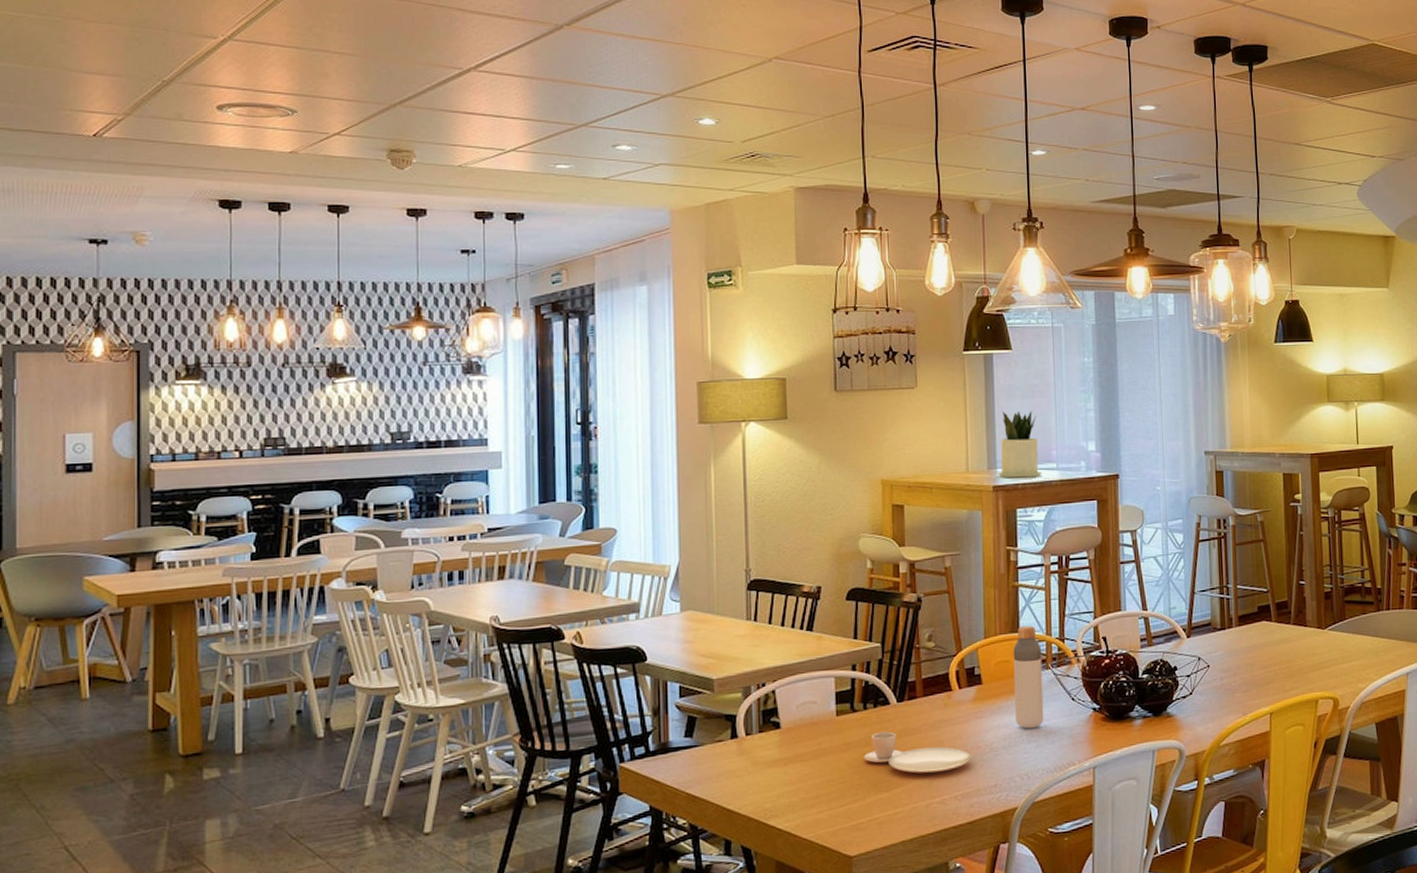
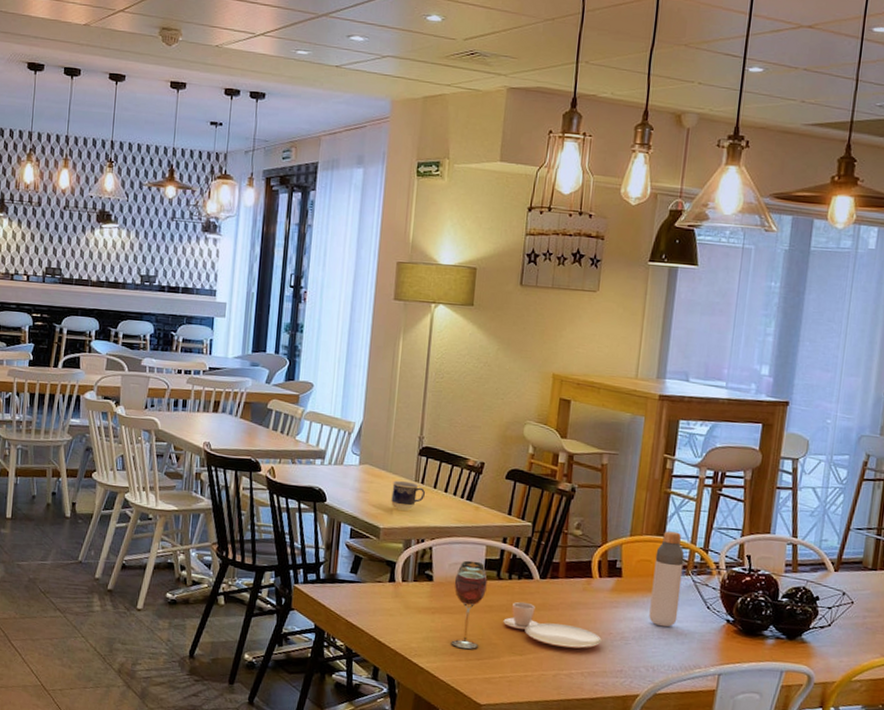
cup: none [722,621,759,657] -> present [391,480,425,512]
wineglass: none [804,696,841,798] -> present [451,560,488,649]
planter: present [998,411,1042,478] -> none [666,324,713,393]

